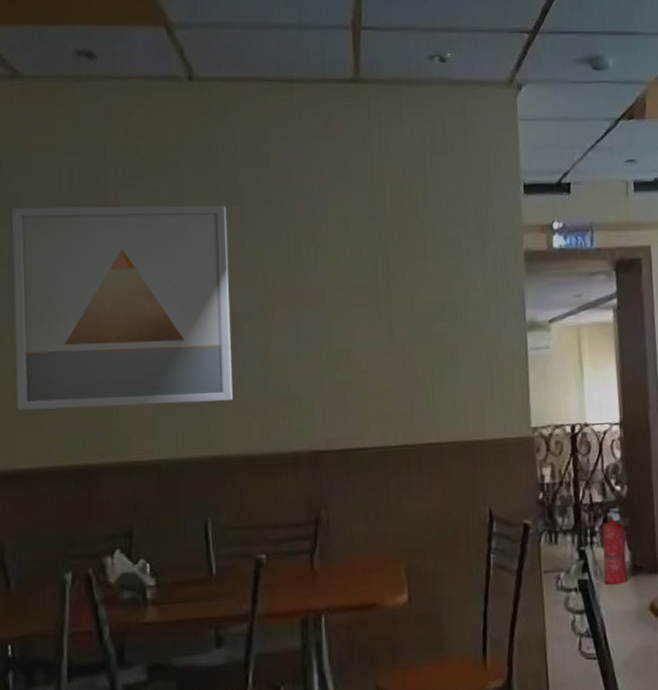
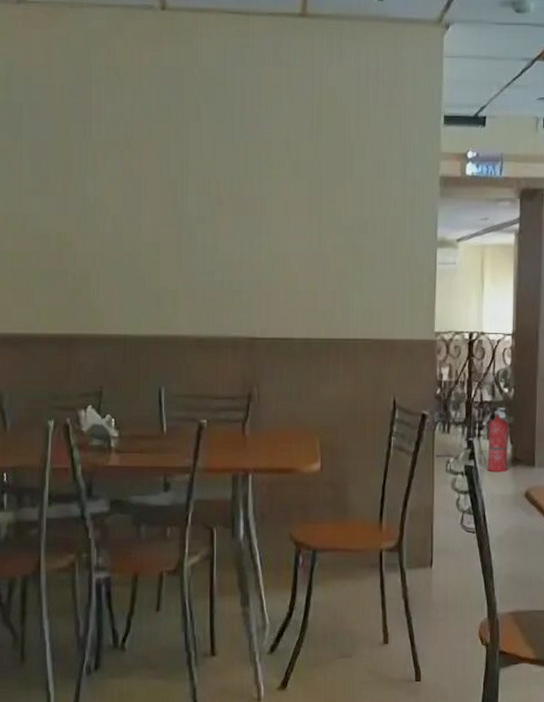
wall art: present [11,205,233,411] -> none [14,115,189,289]

